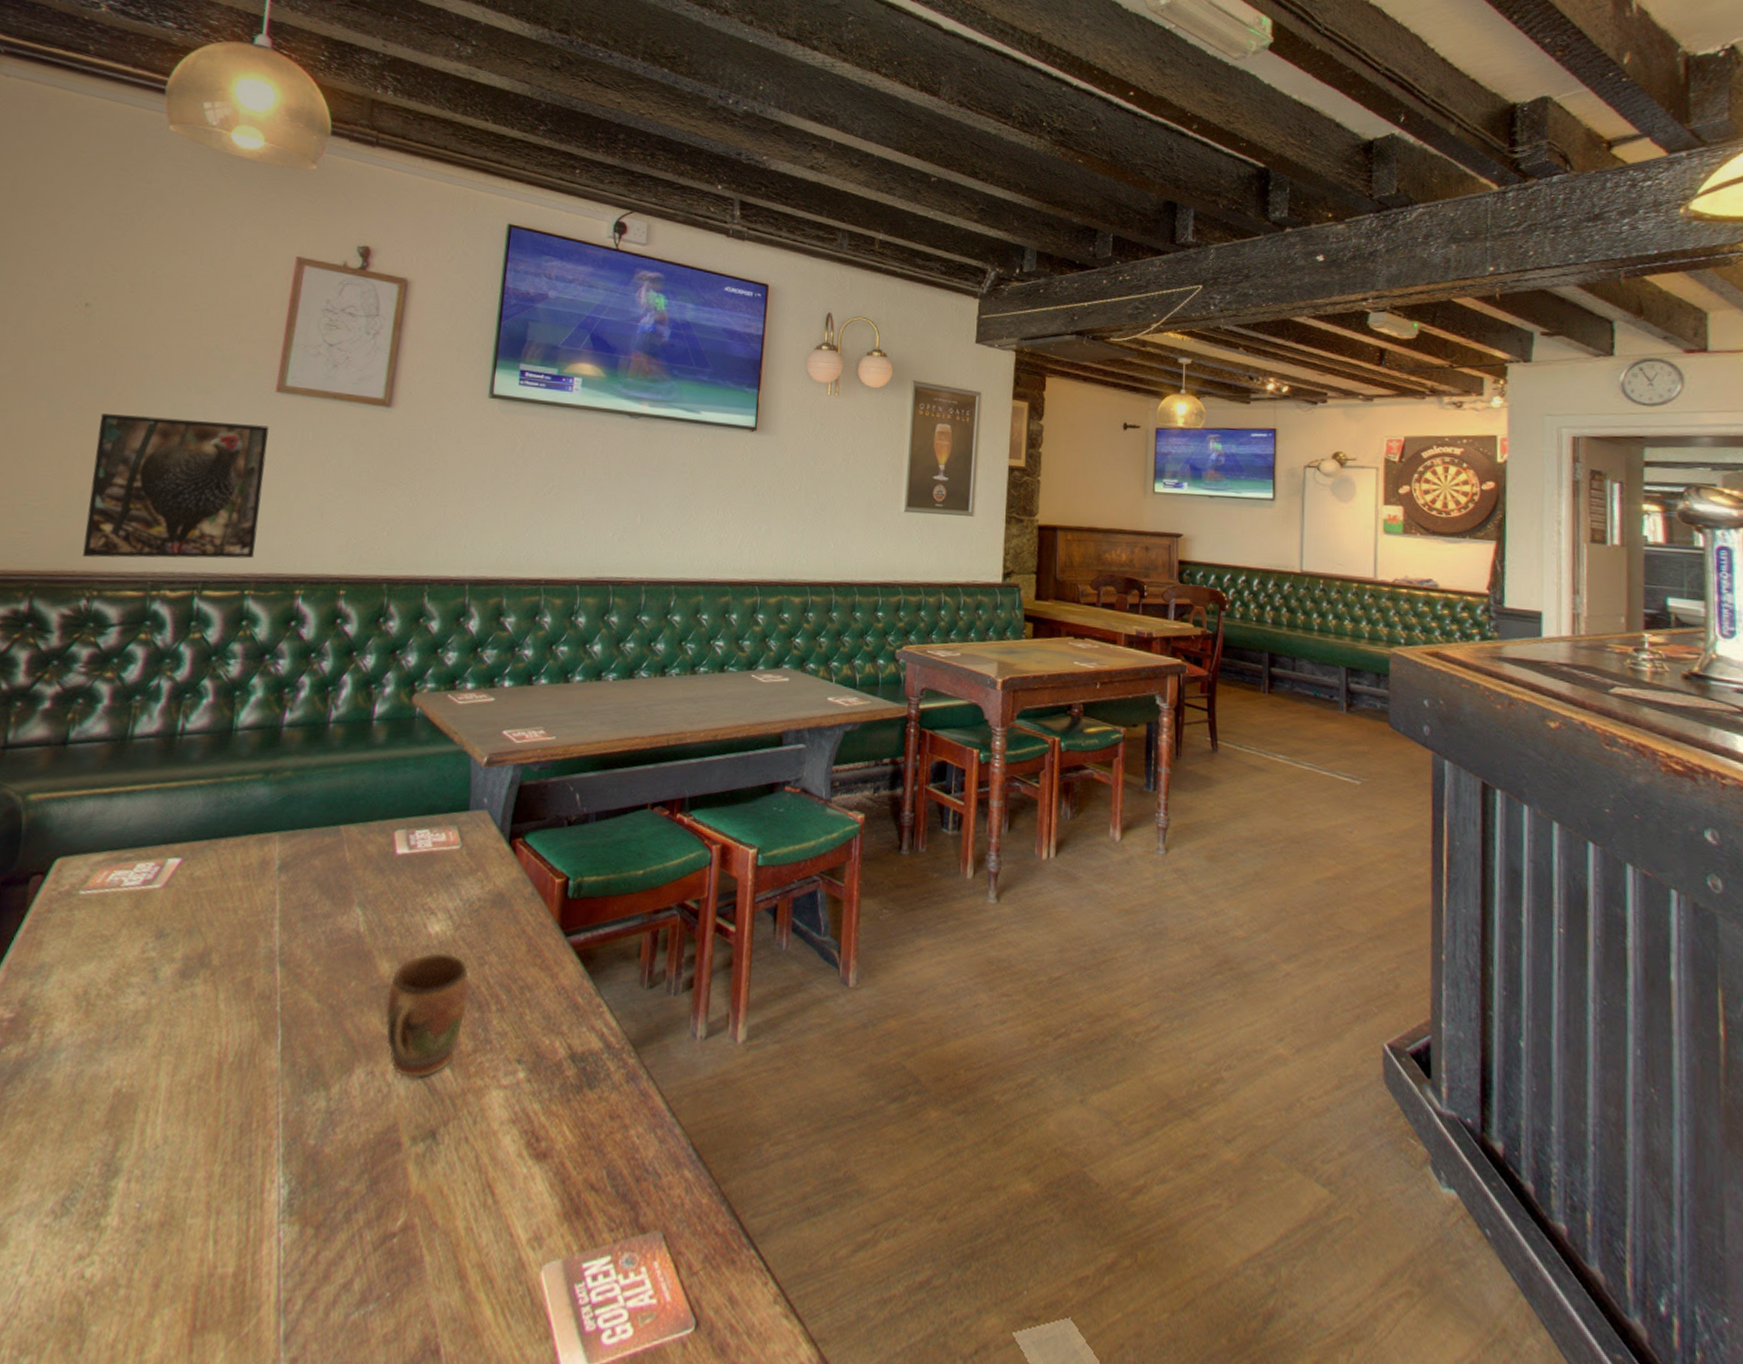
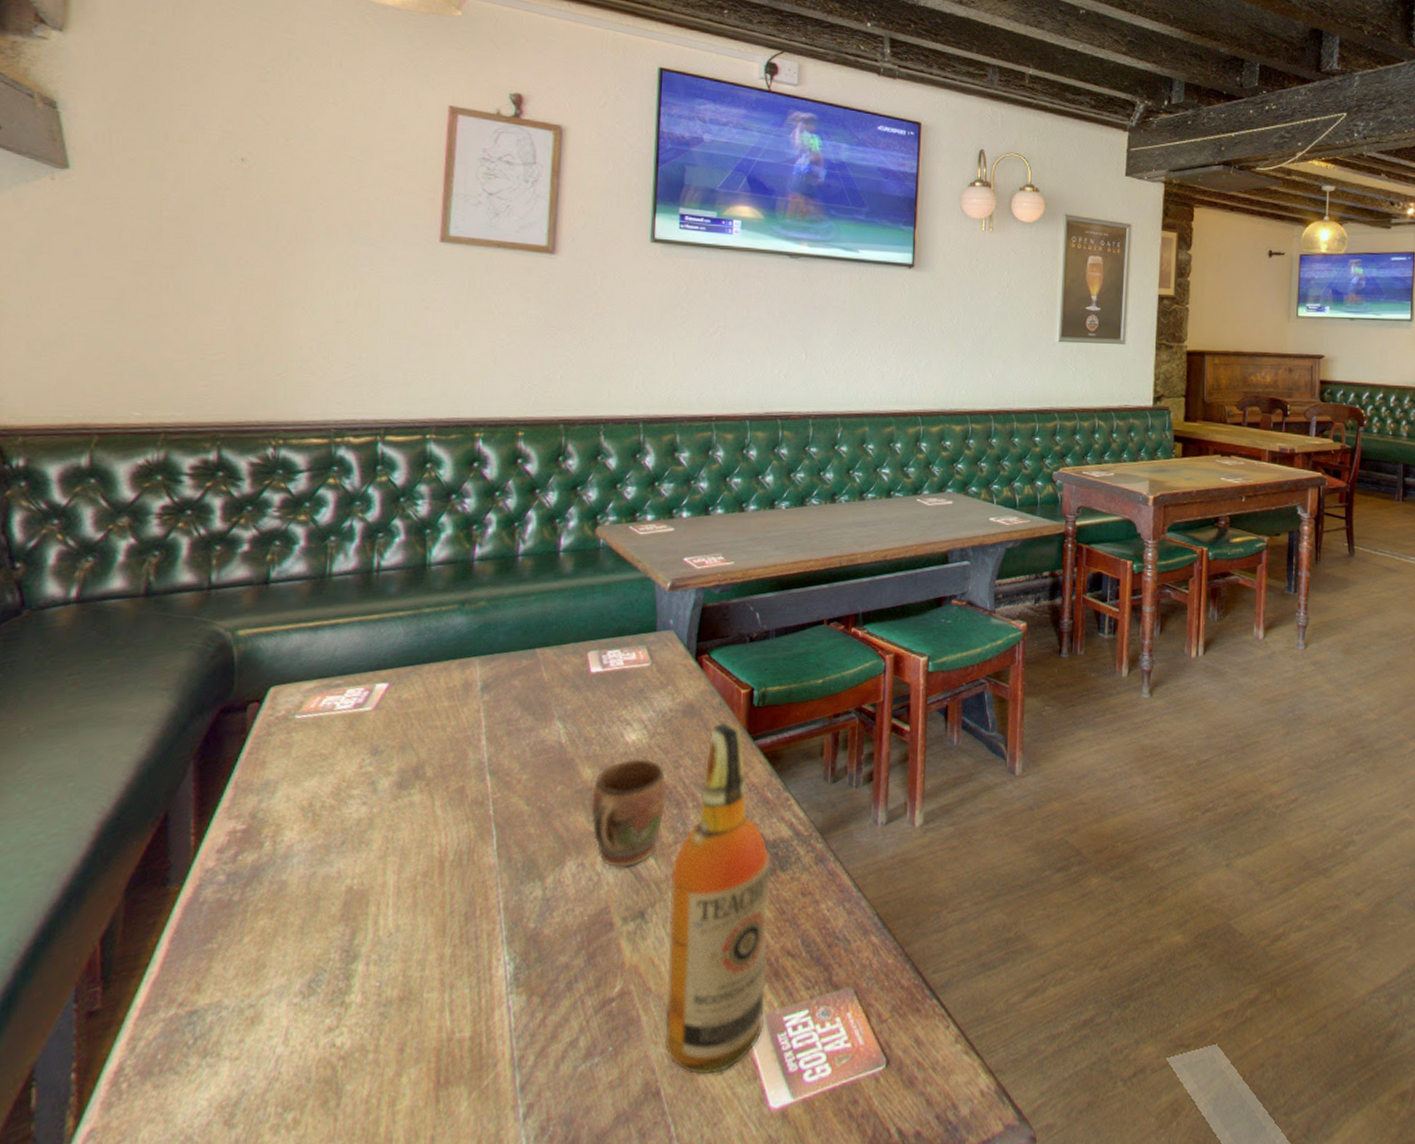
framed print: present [82,414,269,559] -> none [264,268,436,408]
liquor bottle: none [448,914,578,1331] -> present [664,722,770,1075]

